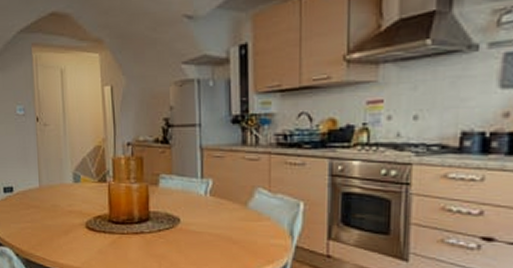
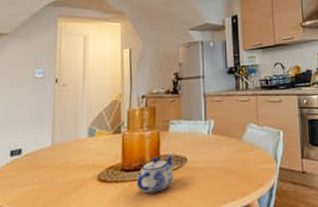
teapot: none [125,212,165,250] -> present [137,154,174,194]

